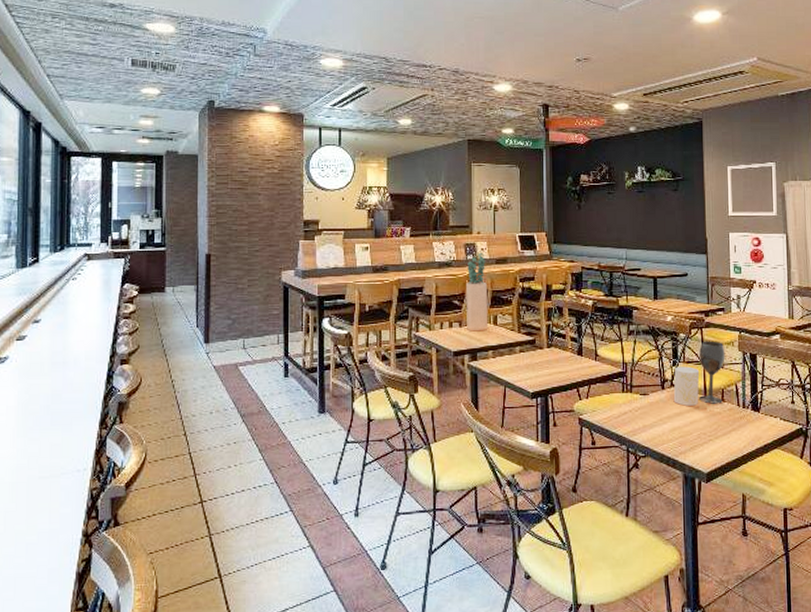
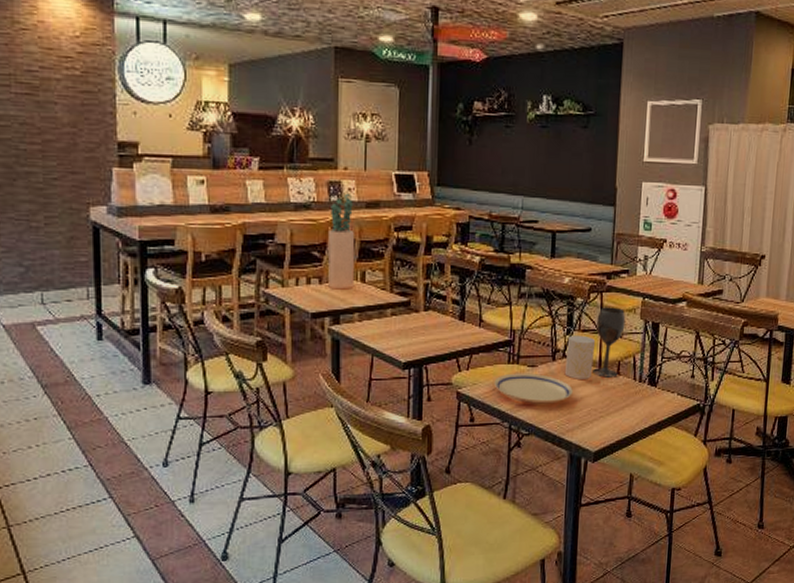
plate: none [611,400,682,430] -> present [494,373,573,405]

